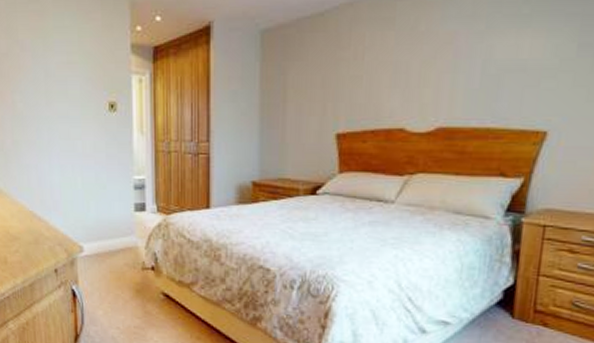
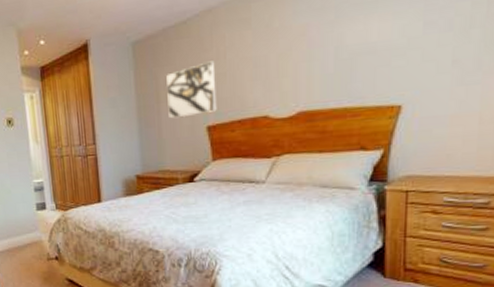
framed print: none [294,61,351,121] -> present [166,61,217,119]

